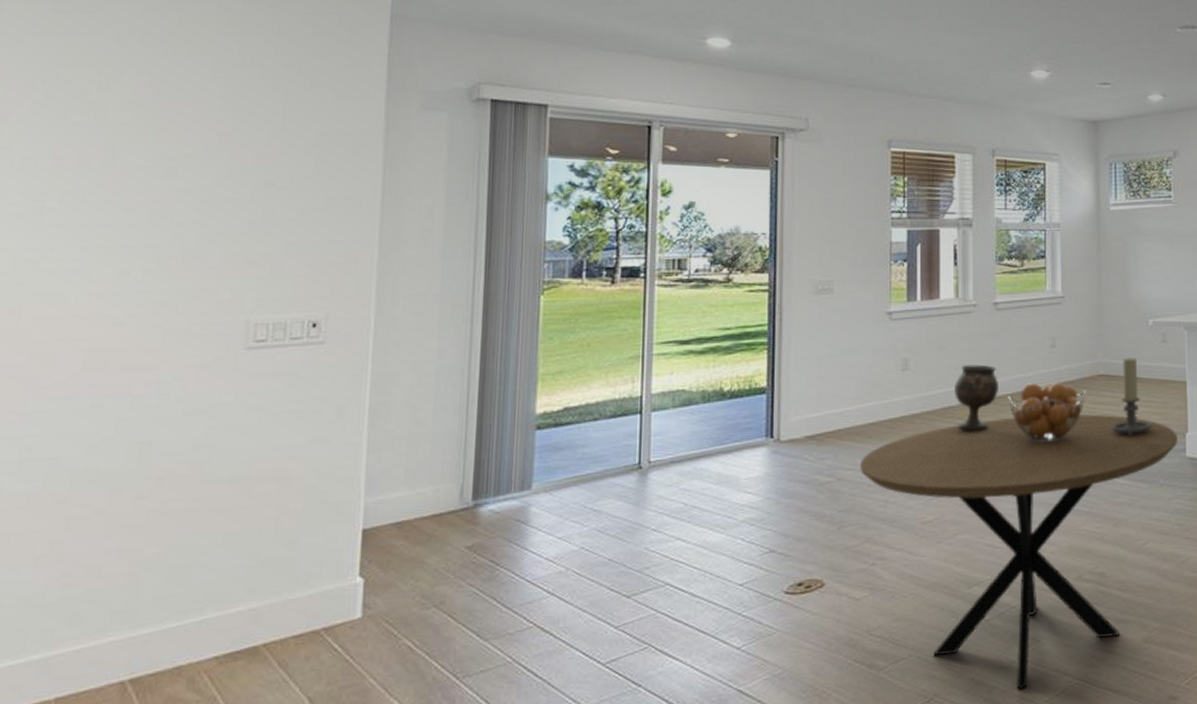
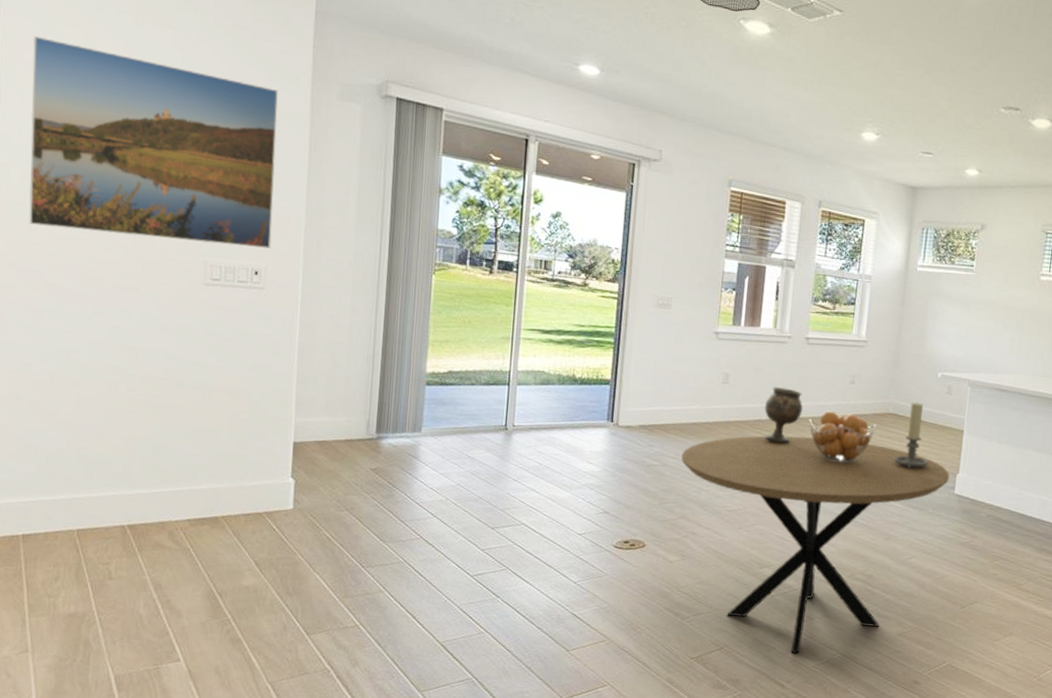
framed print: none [10,83,344,308] -> present [29,35,278,249]

